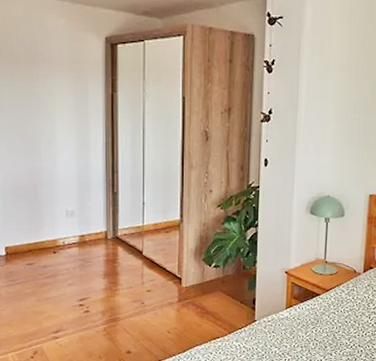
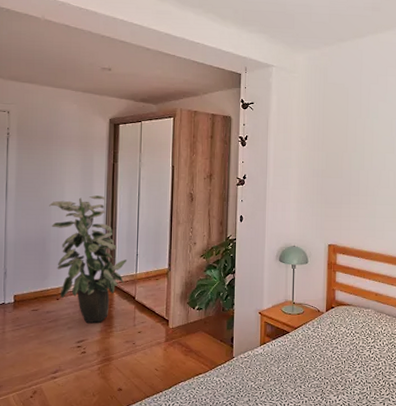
indoor plant: none [39,132,133,280] -> present [49,195,128,324]

